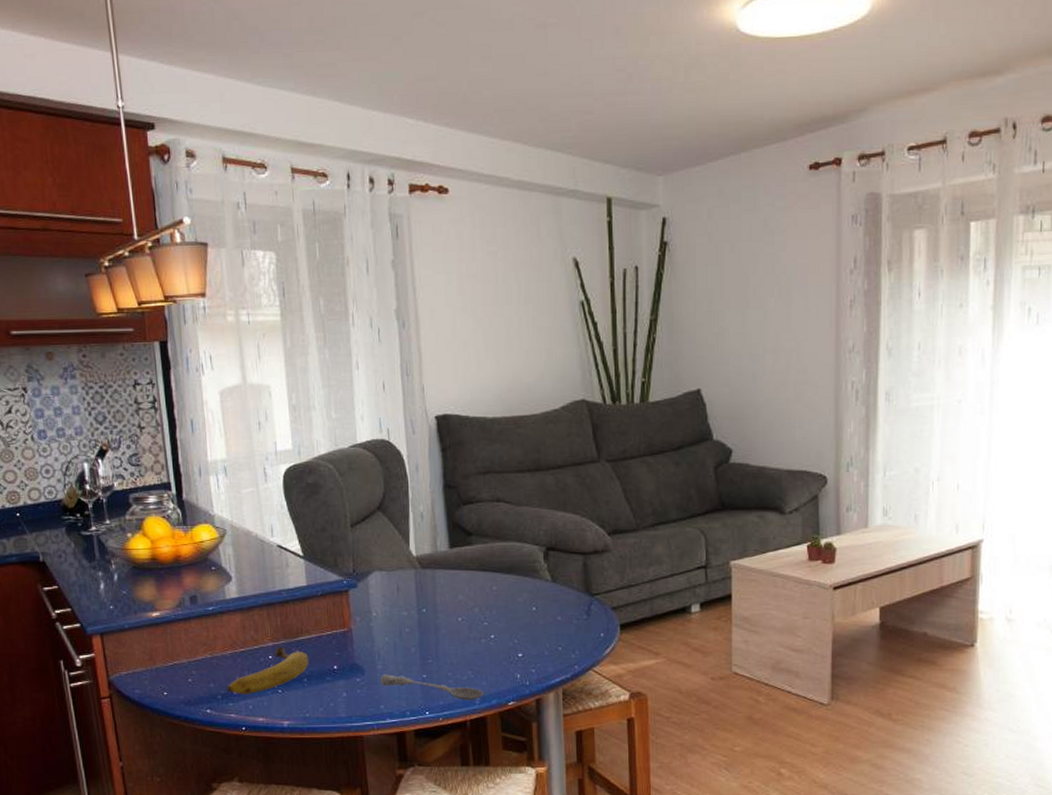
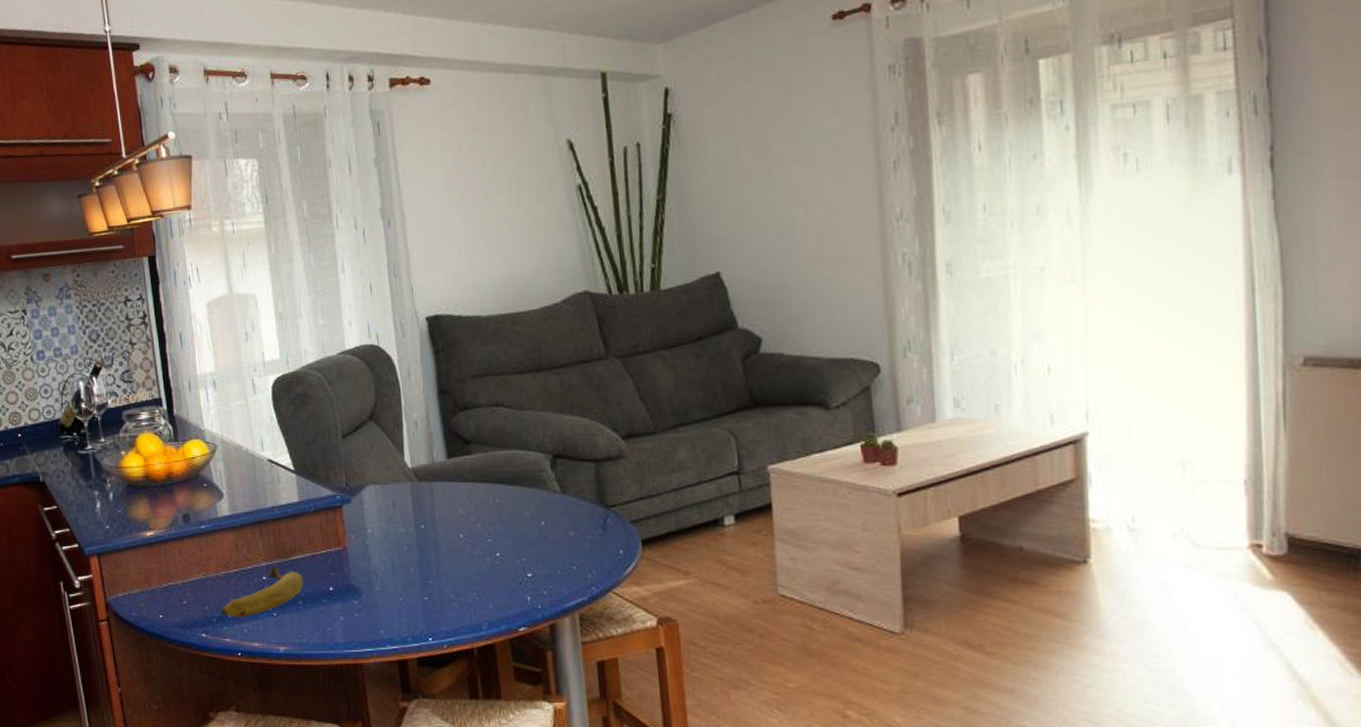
soupspoon: present [380,674,484,701] -> none [378,596,491,626]

